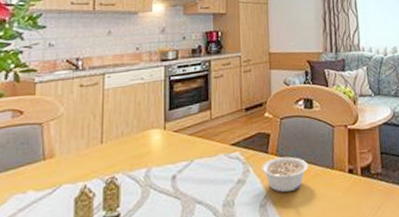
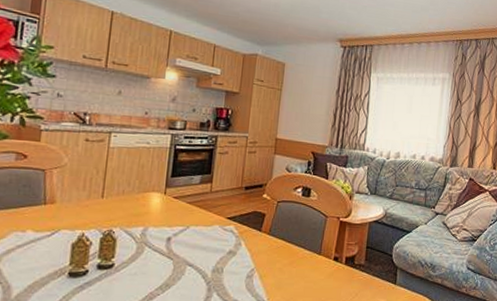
legume: present [261,156,309,192] -> none [253,236,298,268]

